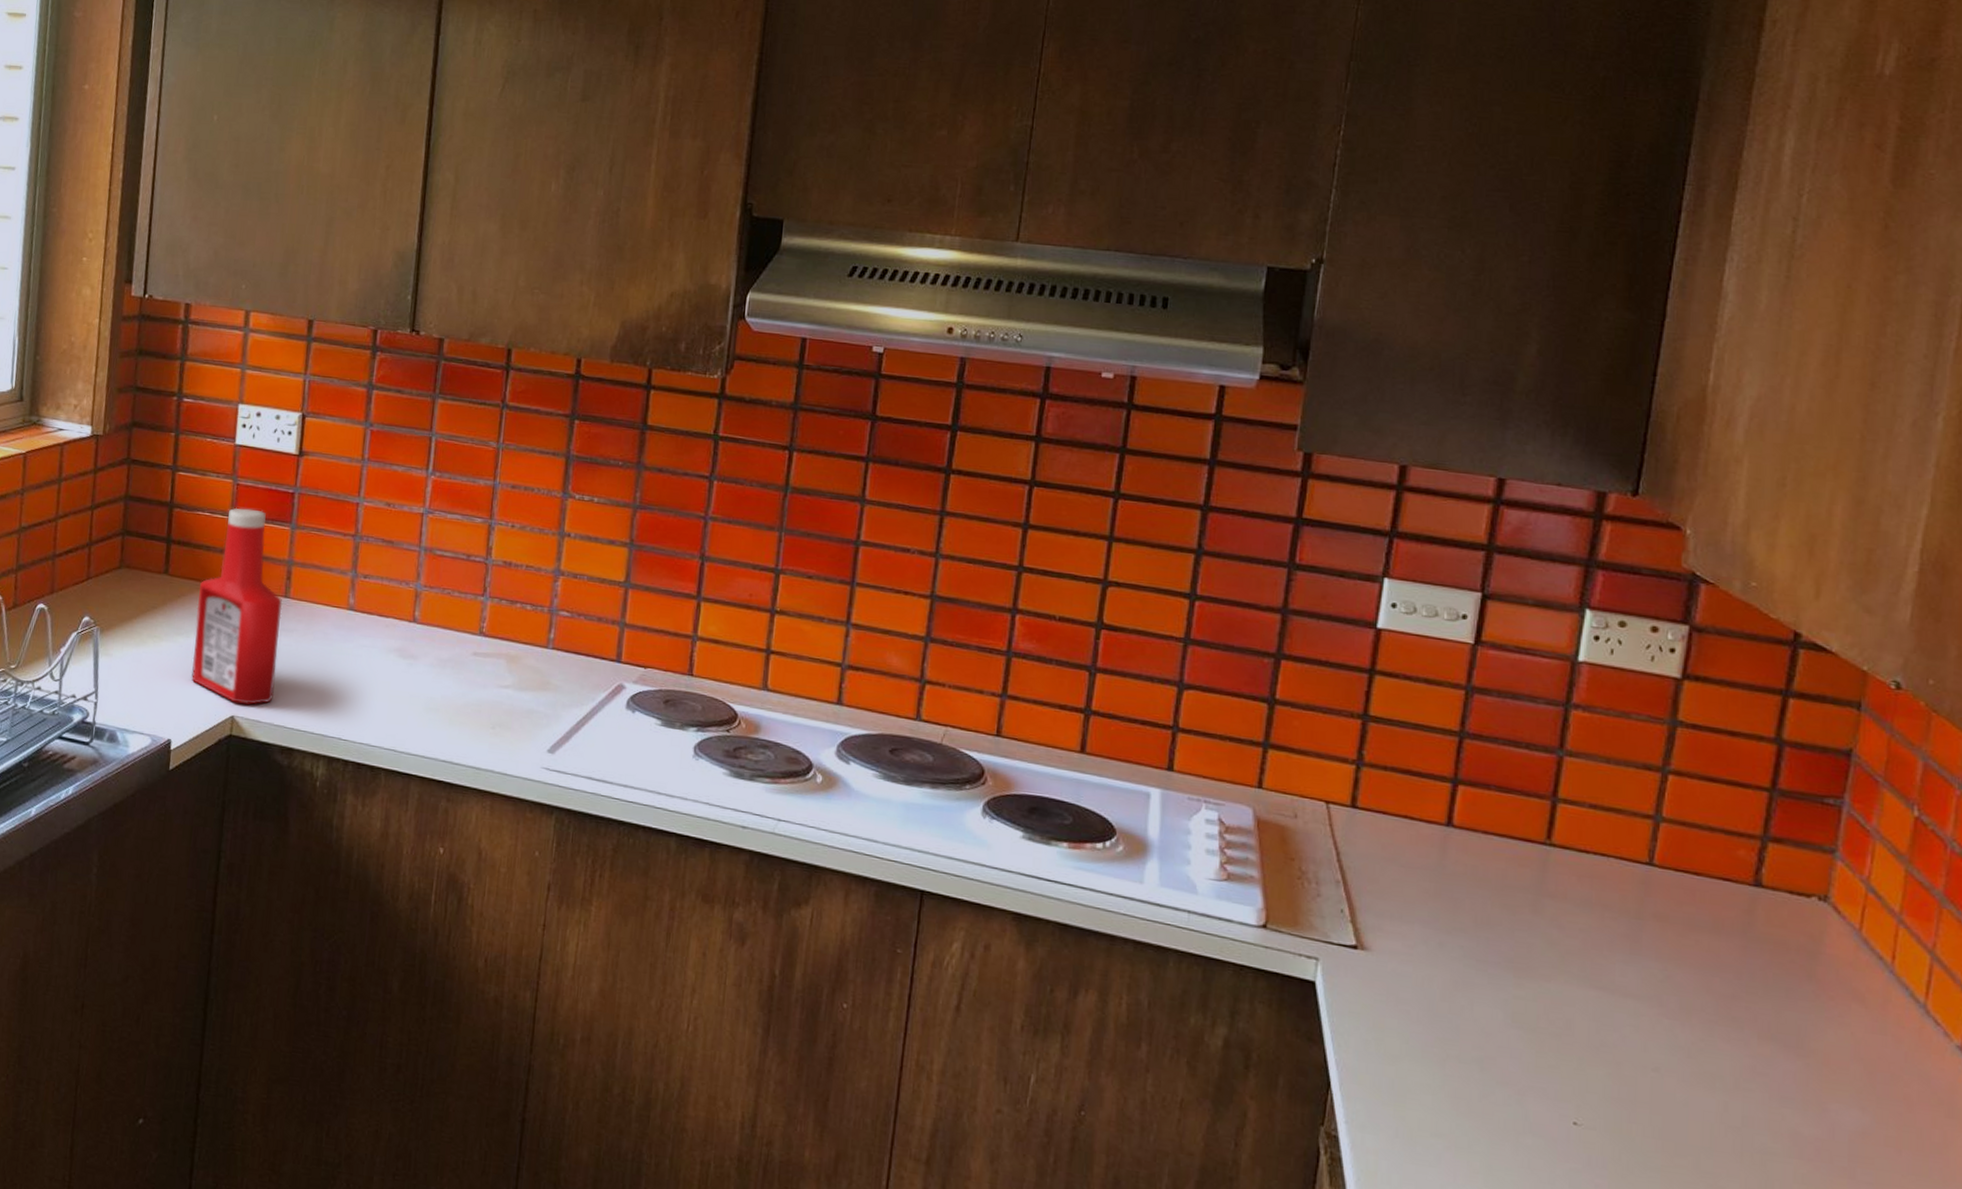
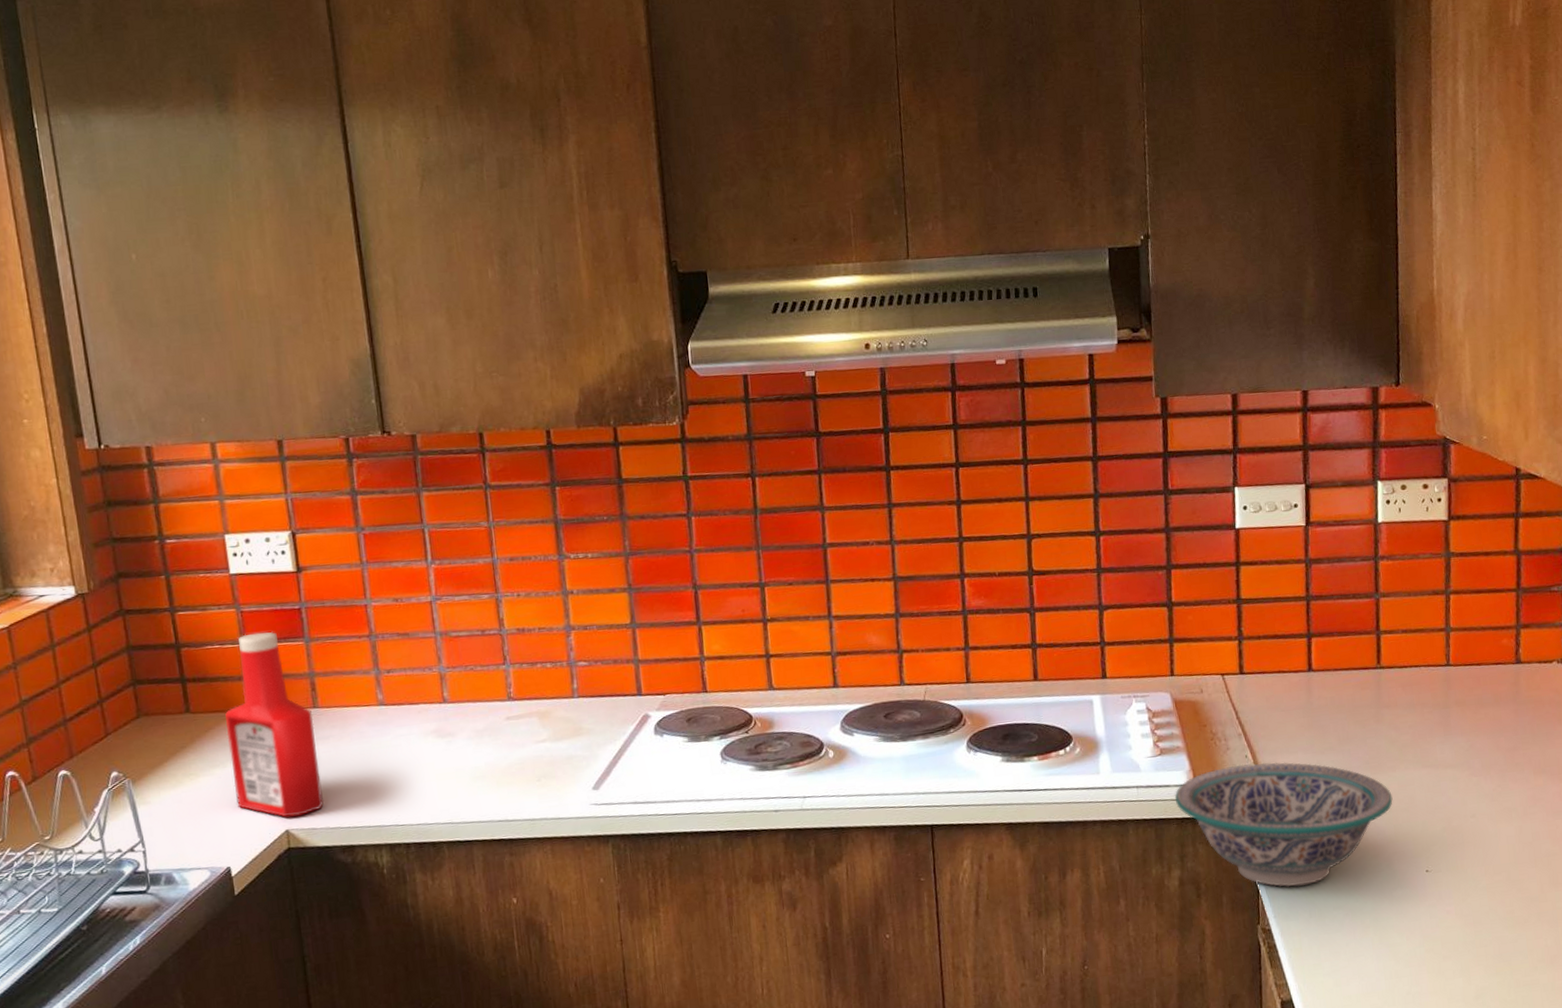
bowl: none [1236,915,1540,1095] -> present [1174,762,1393,887]

